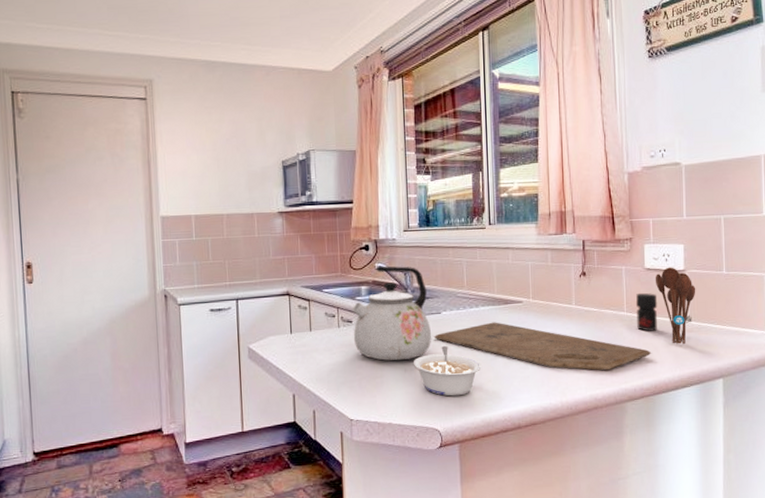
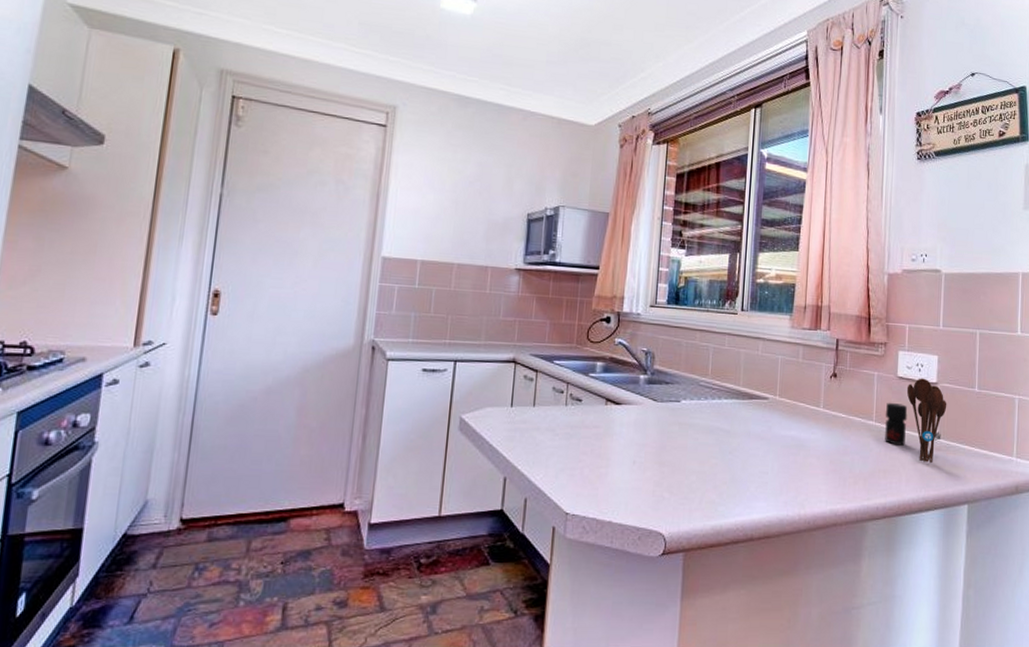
kettle: present [352,266,431,361] -> none [581,341,668,451]
legume: present [413,345,482,397] -> none [643,438,718,497]
cutting board: present [433,322,652,371] -> none [669,417,898,484]

